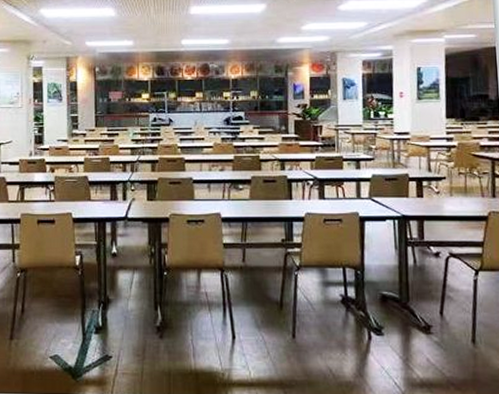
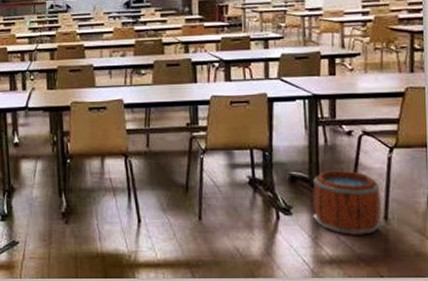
bucket: none [402,291,469,359] -> present [311,170,381,236]

